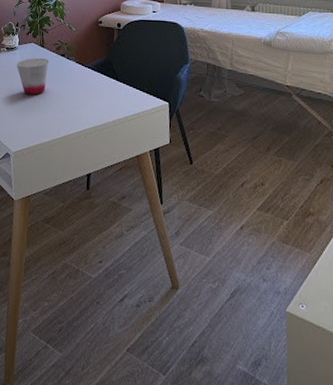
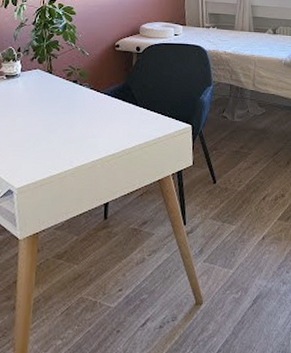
cup: present [16,58,49,95] -> none [18,86,59,125]

